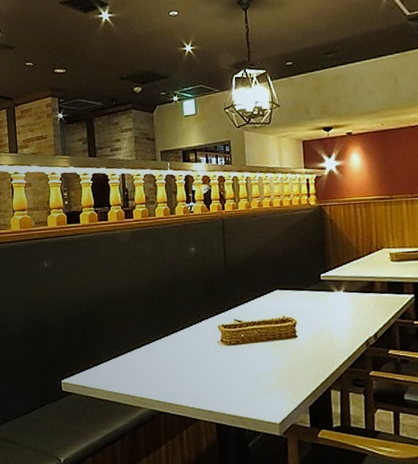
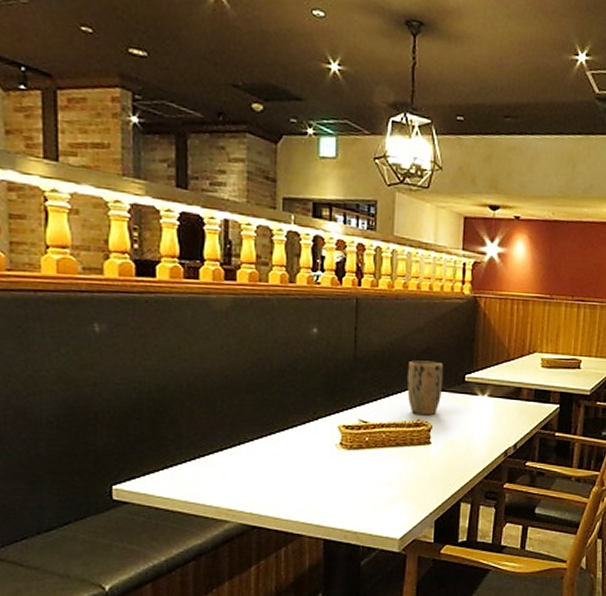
plant pot: none [269,265,302,313] -> present [406,360,444,416]

